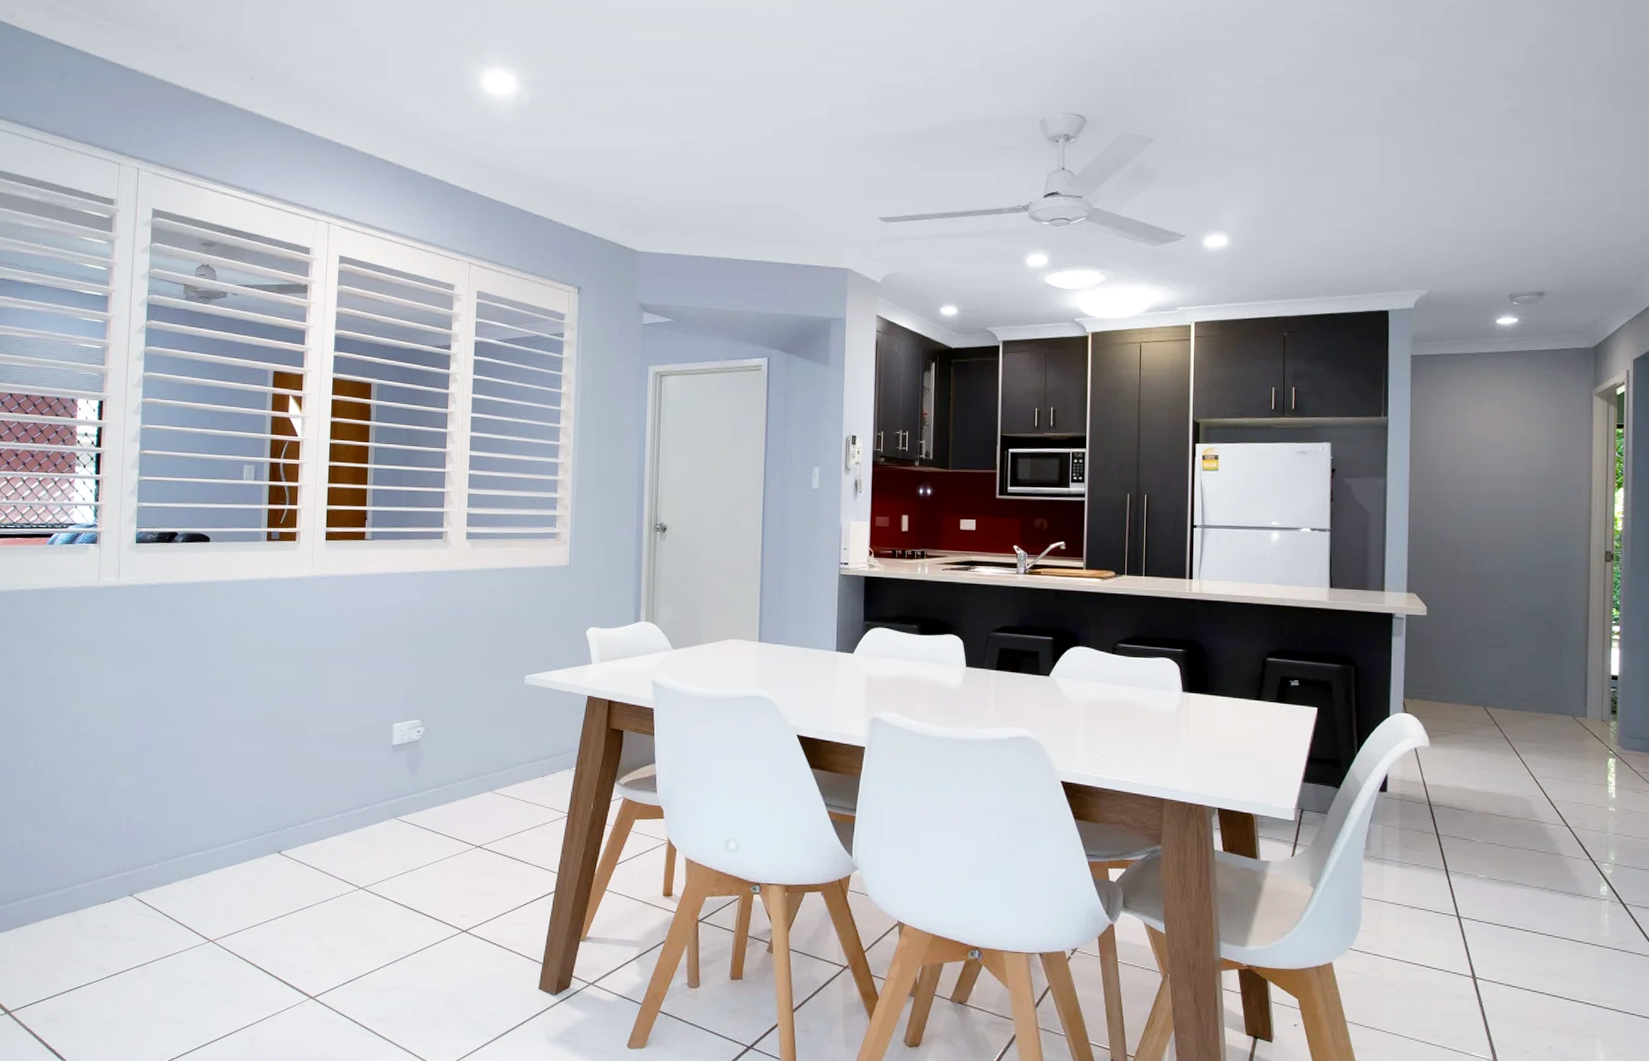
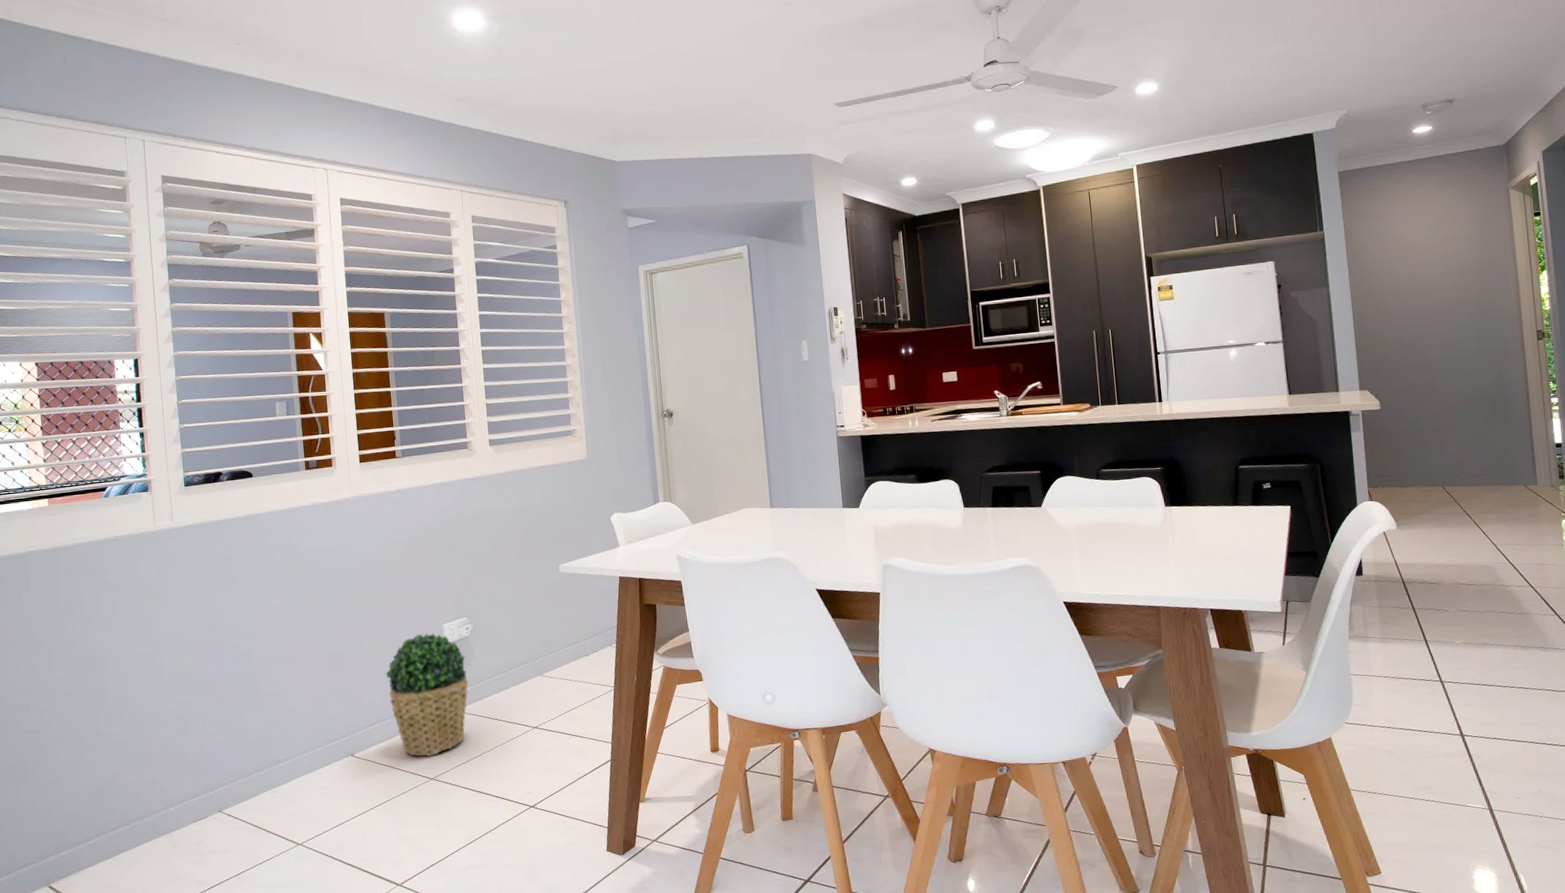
potted plant: none [325,731,413,864] -> present [385,633,469,757]

